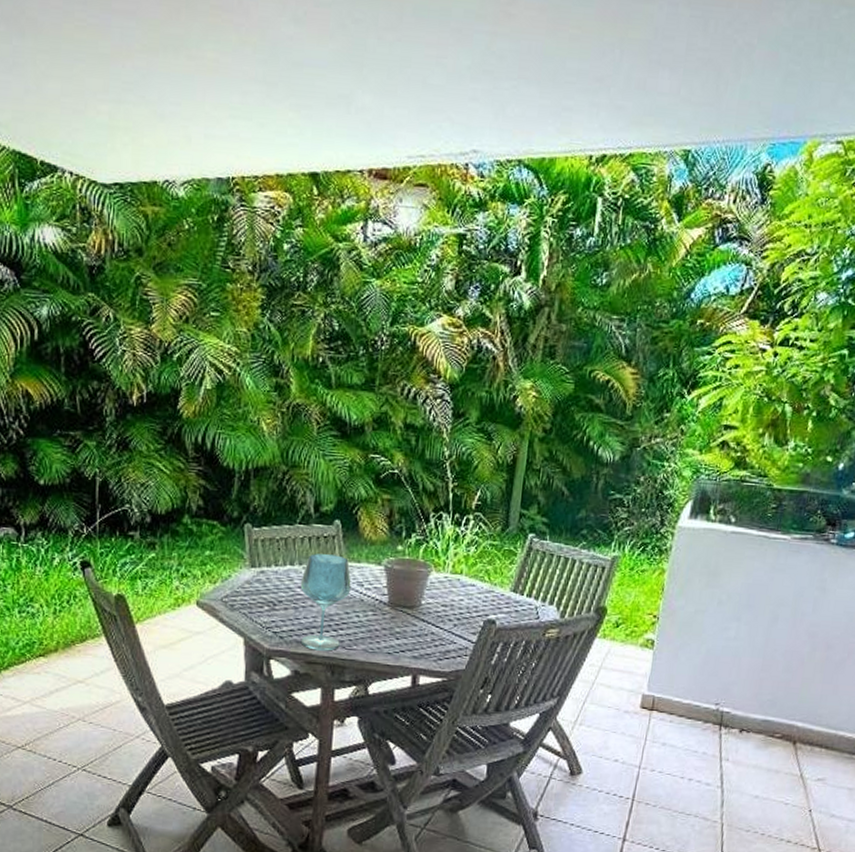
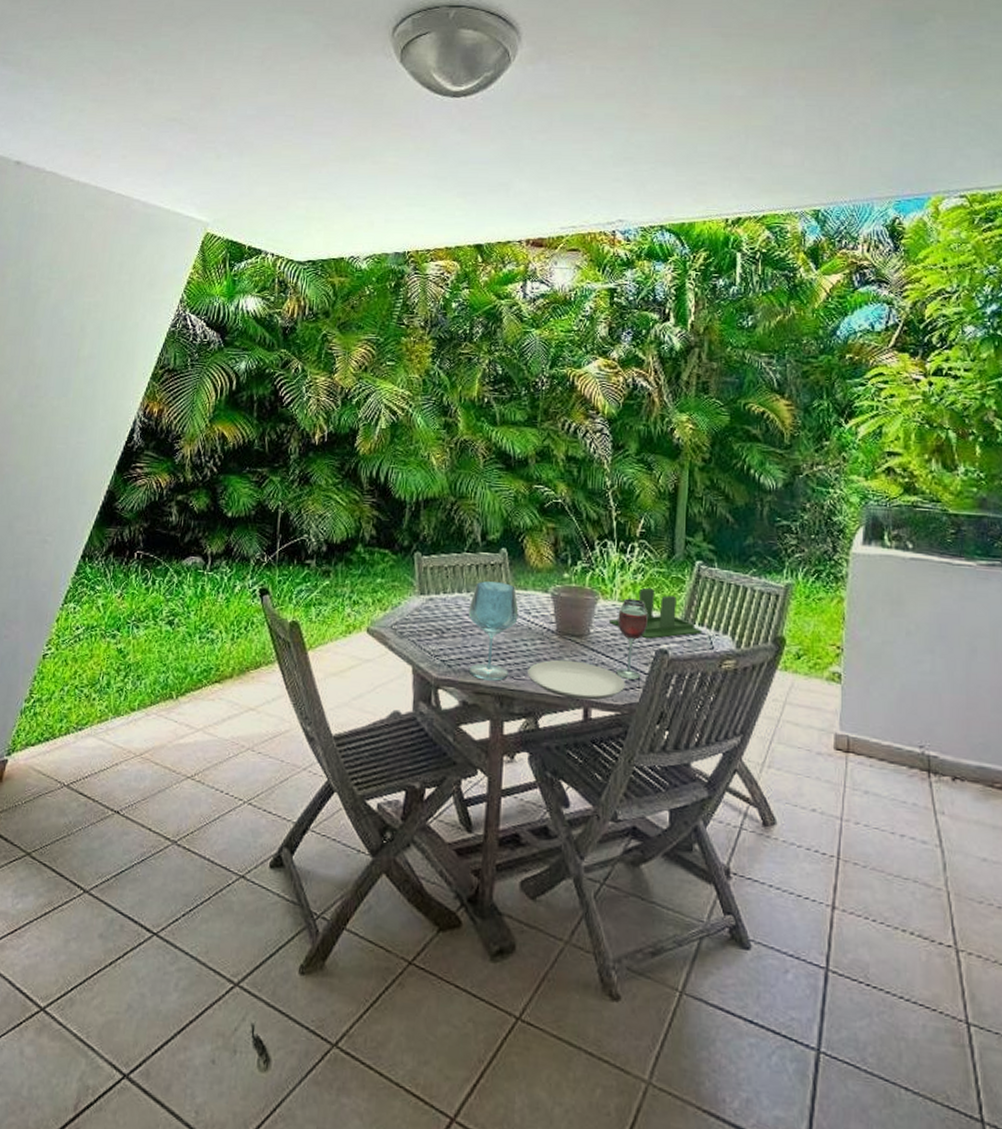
plate: none [359,630,453,668] -> present [528,660,626,701]
napkin holder: none [441,560,530,609] -> present [609,587,703,639]
wineglass: none [445,570,479,648] -> present [616,598,648,680]

